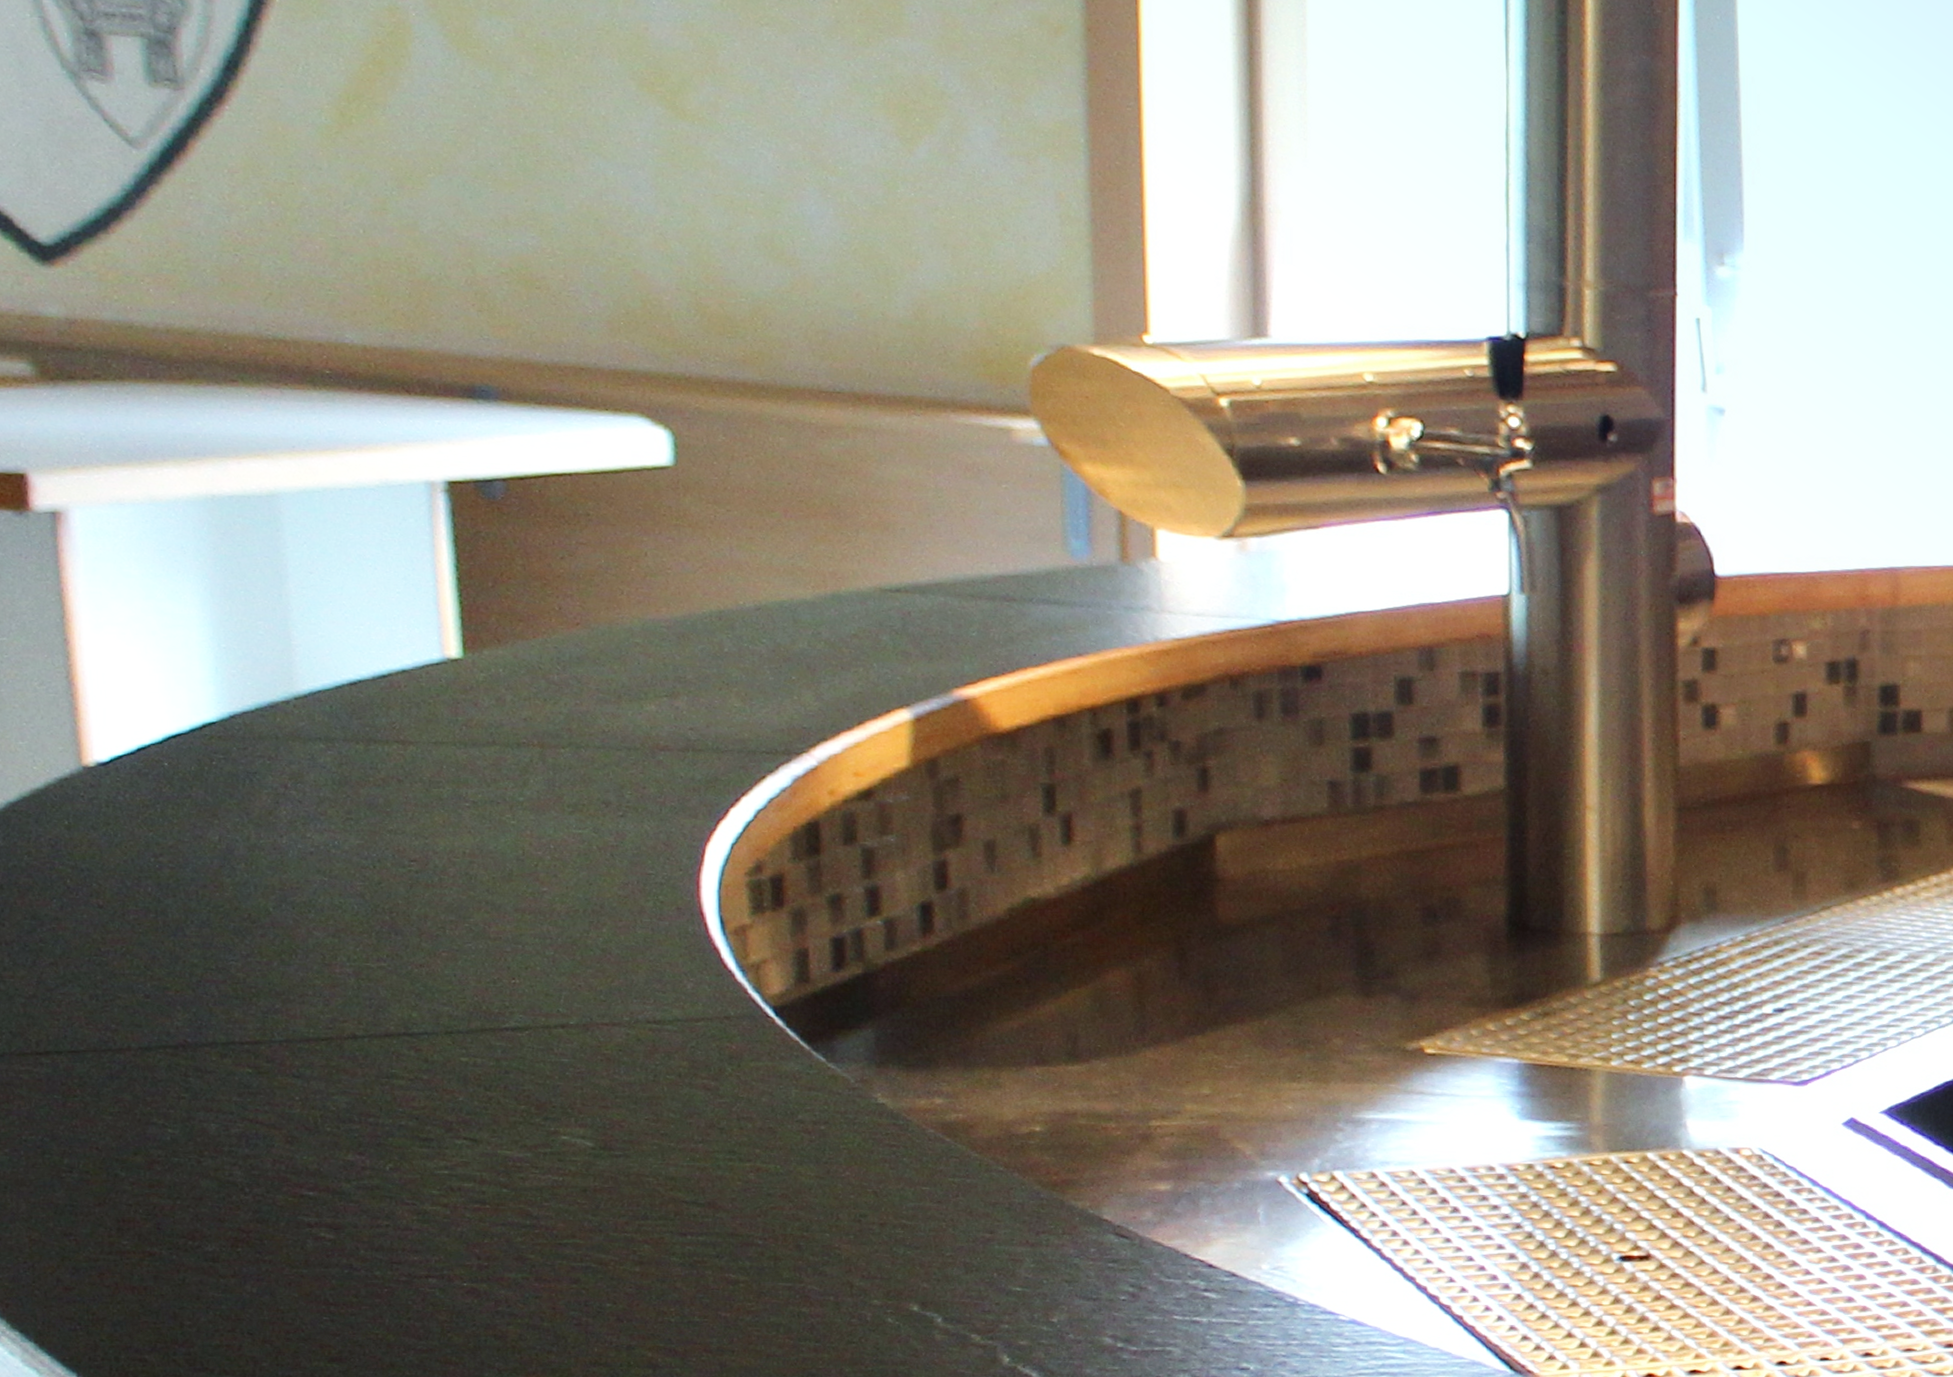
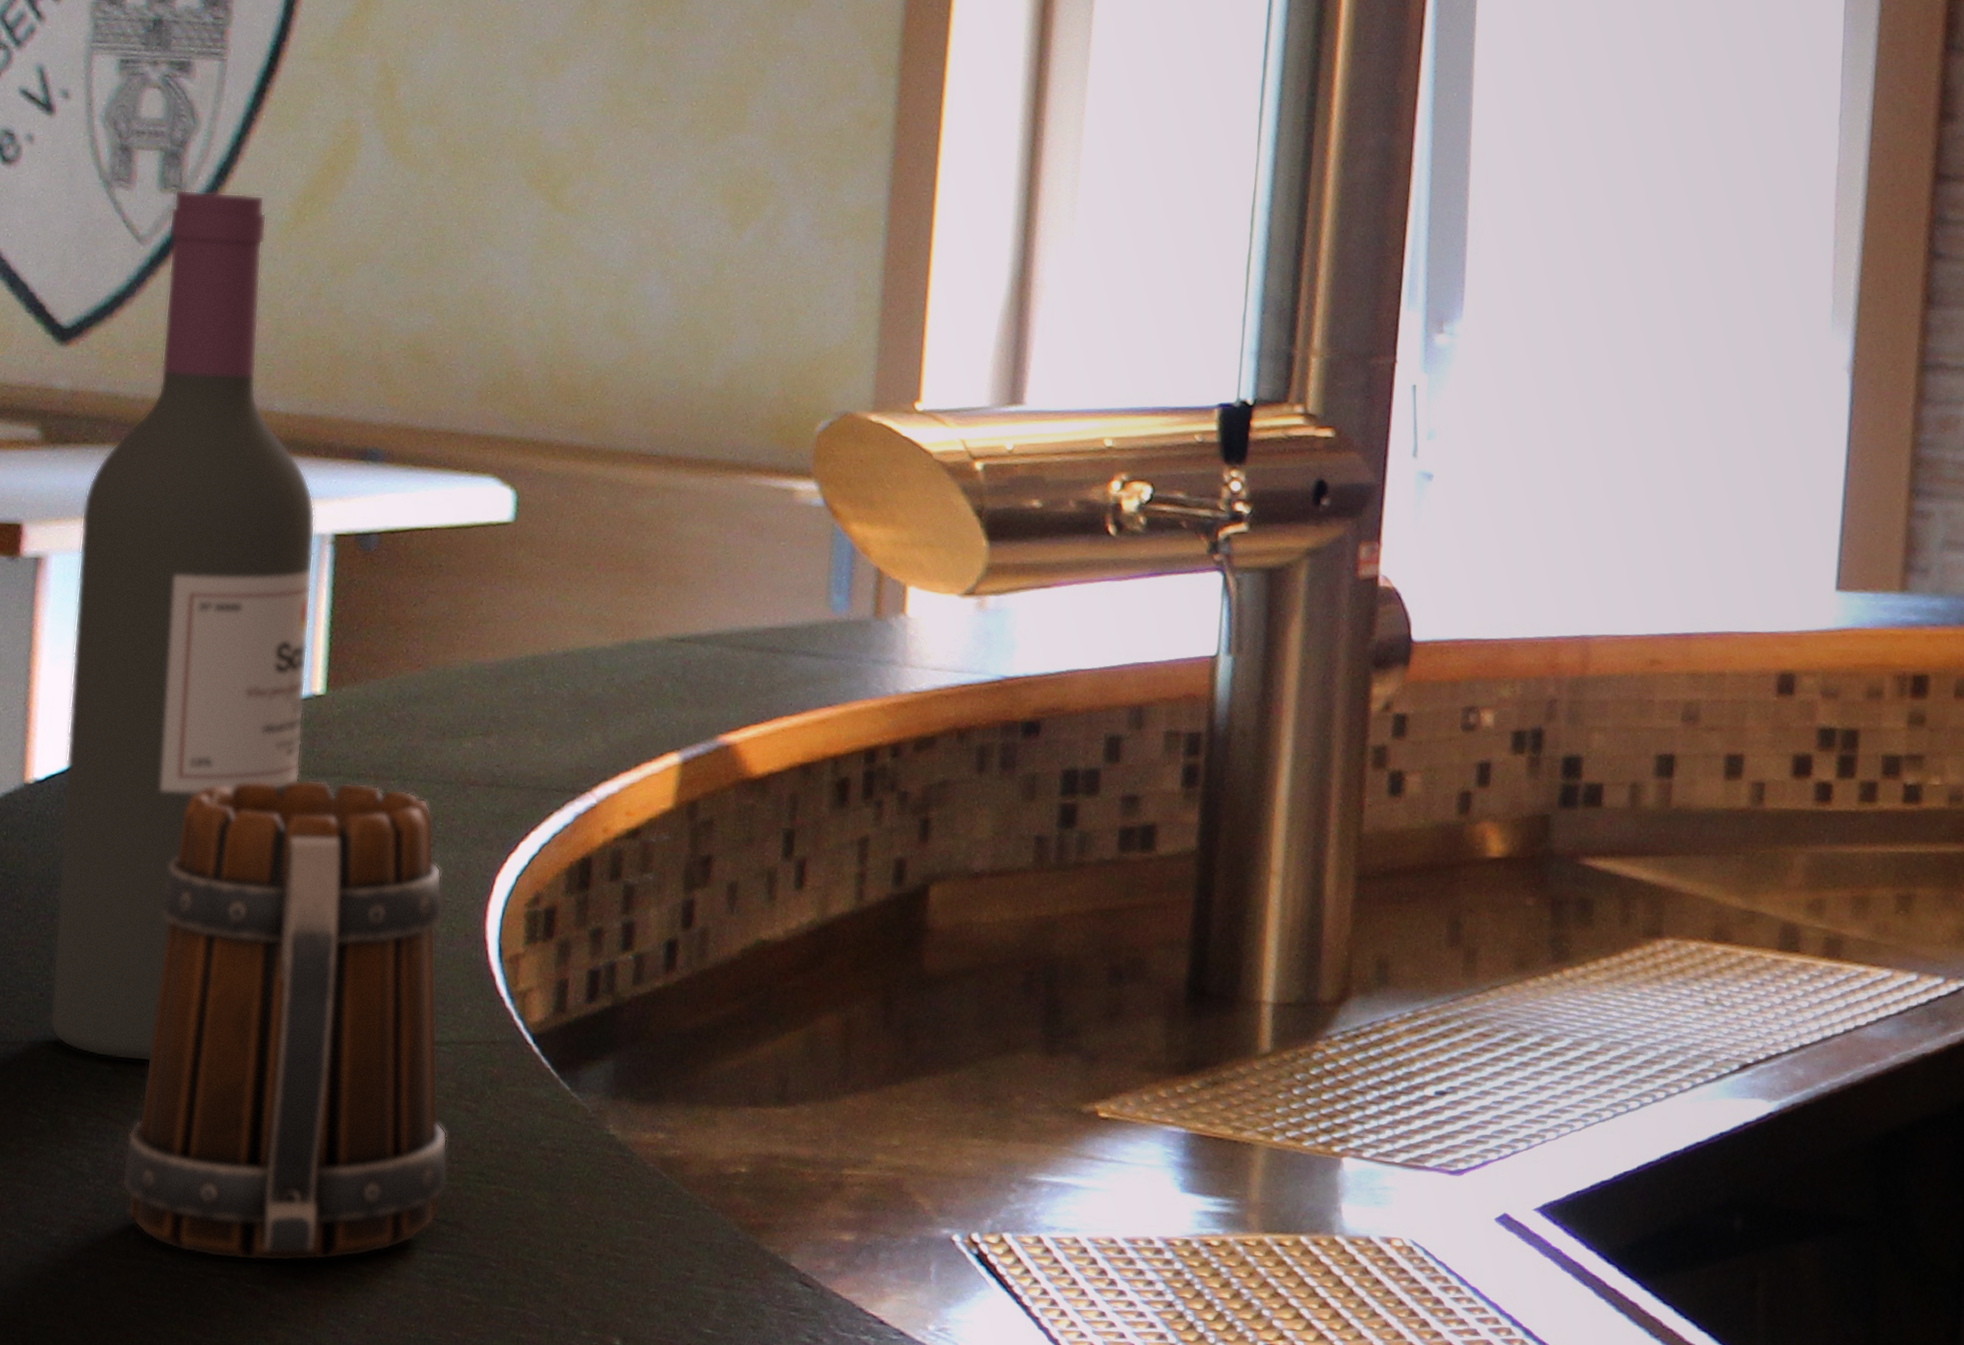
wine bottle: none [106,84,445,1061] -> present [49,189,316,1062]
beer mug: none [286,750,693,1259] -> present [121,779,449,1262]

